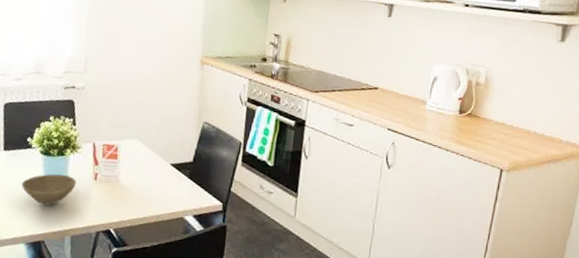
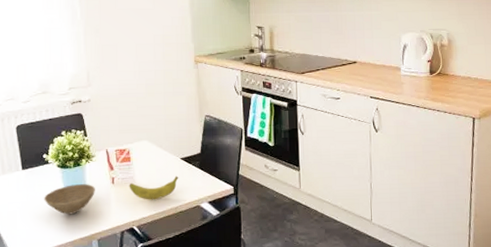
banana: none [111,181,166,205] -> present [129,175,179,200]

